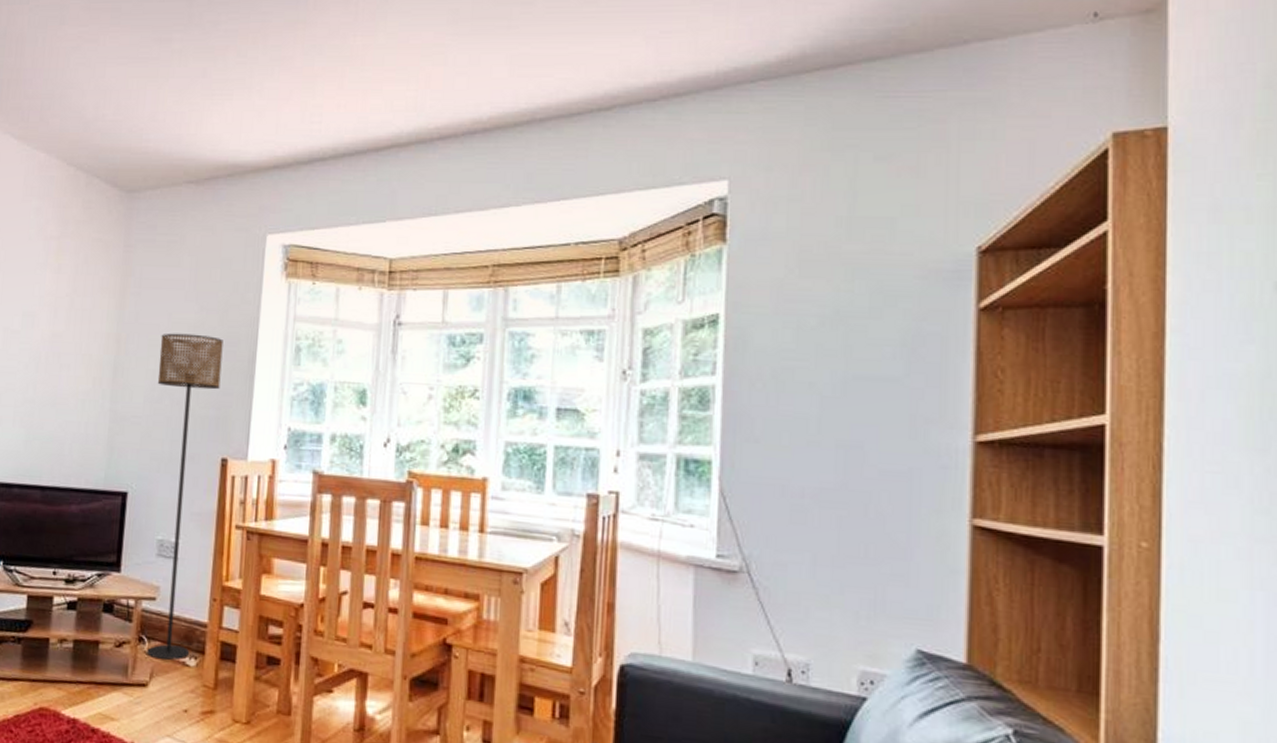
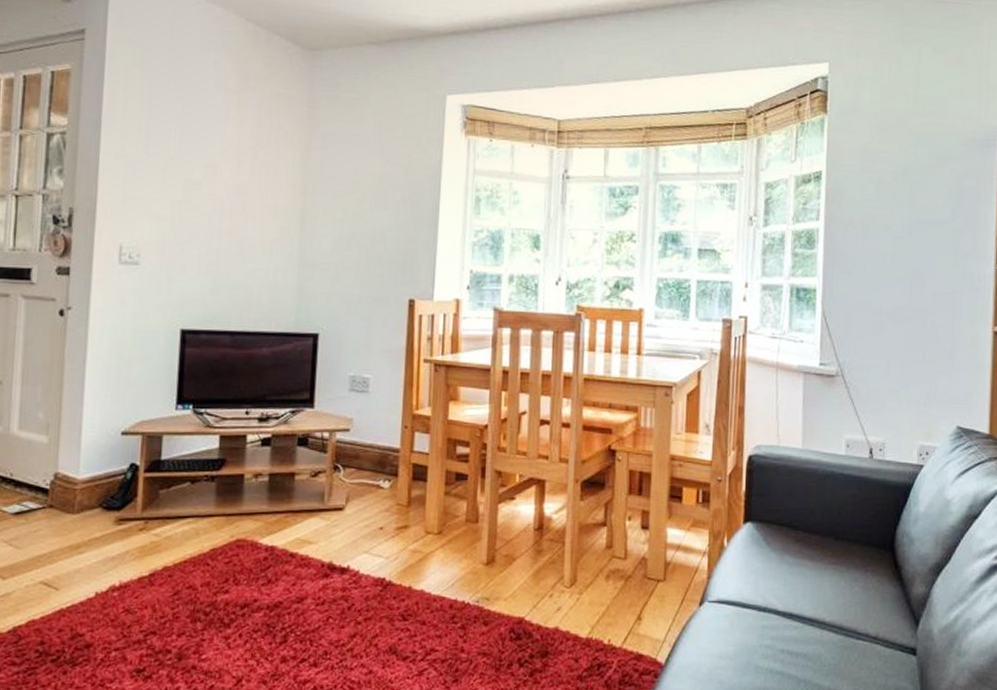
floor lamp: present [147,333,223,661] -> none [342,184,408,485]

